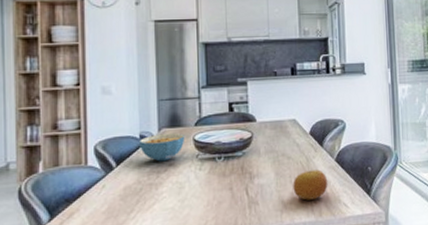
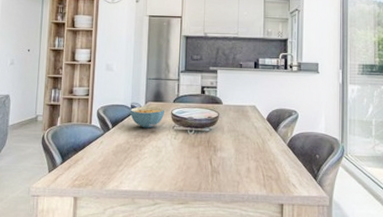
fruit: present [293,169,328,200] -> none [249,151,280,177]

